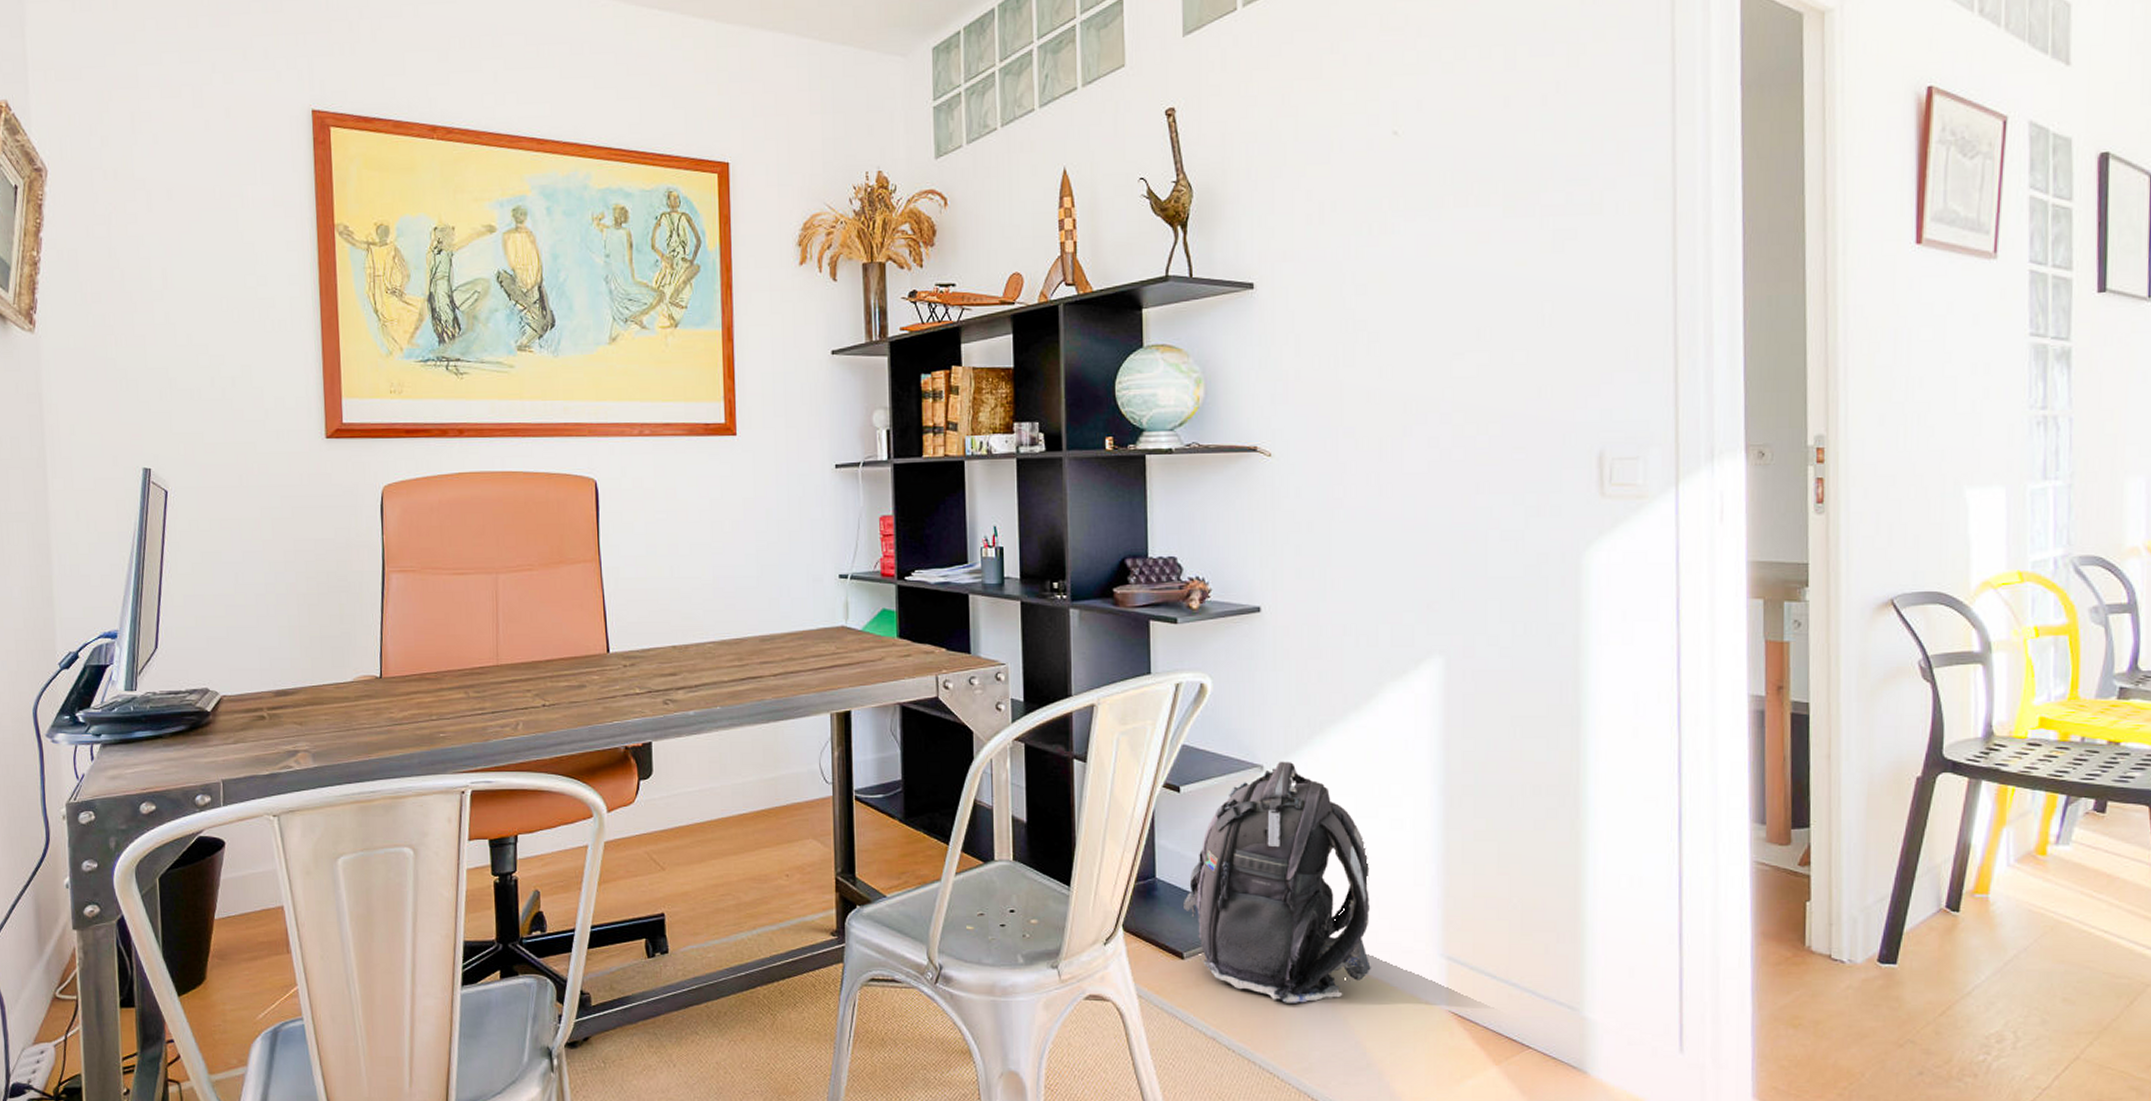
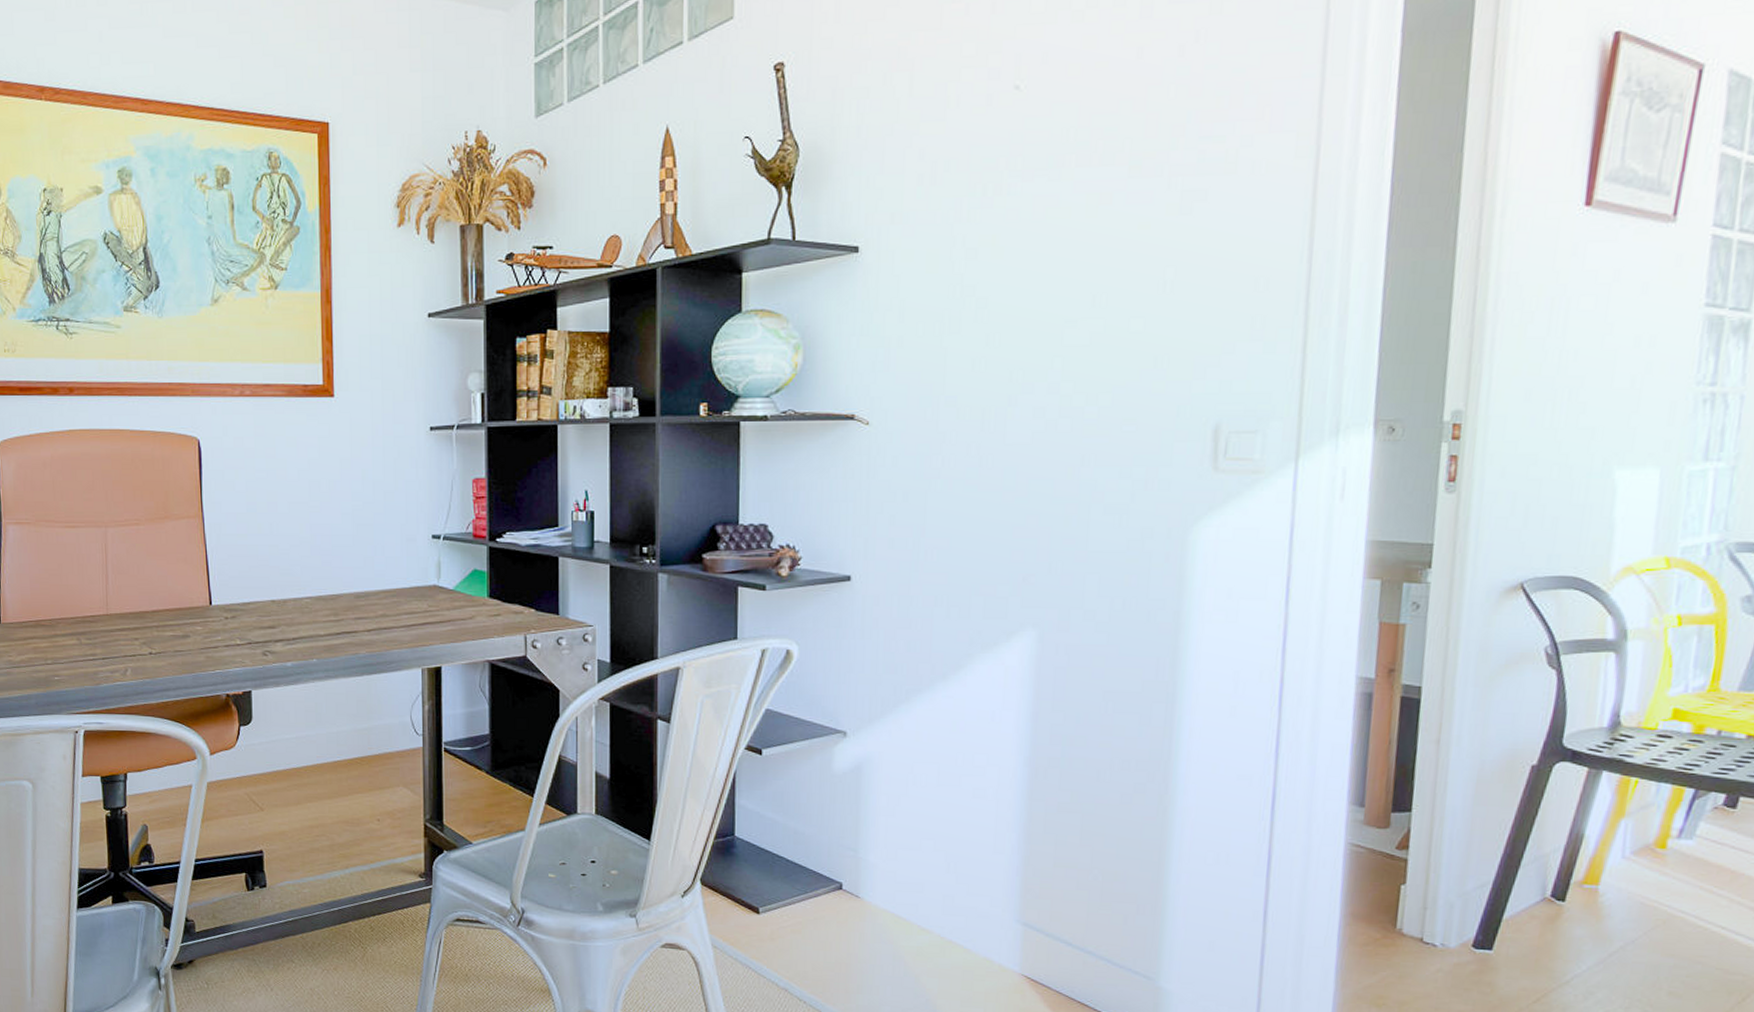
backpack: present [1182,761,1371,1003] -> none [760,728,949,961]

